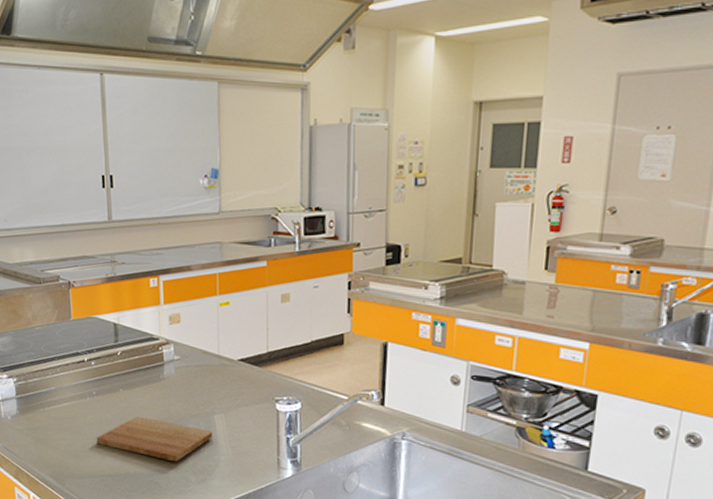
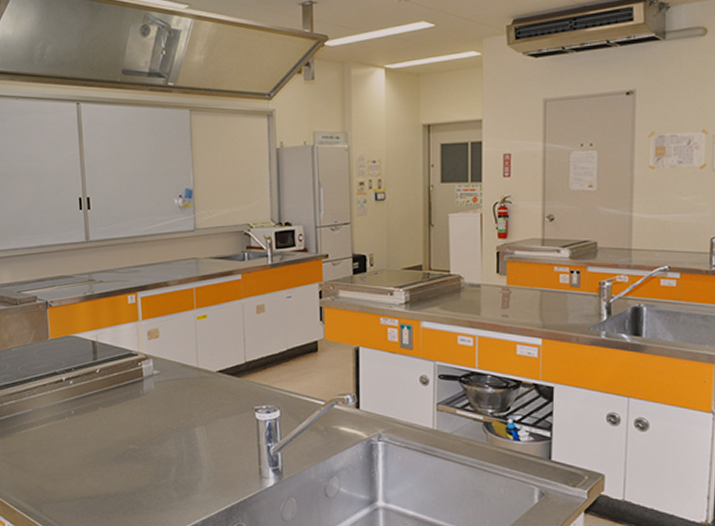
cutting board: present [96,416,213,462] -> none [75,434,194,479]

